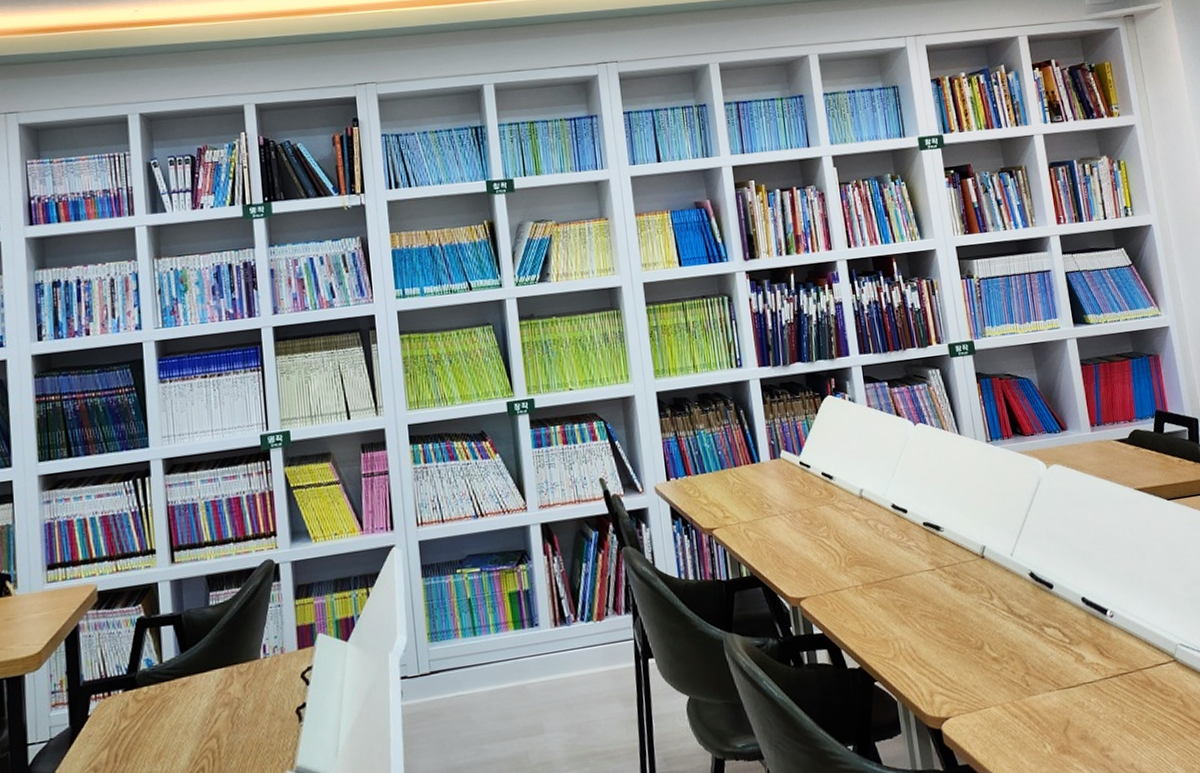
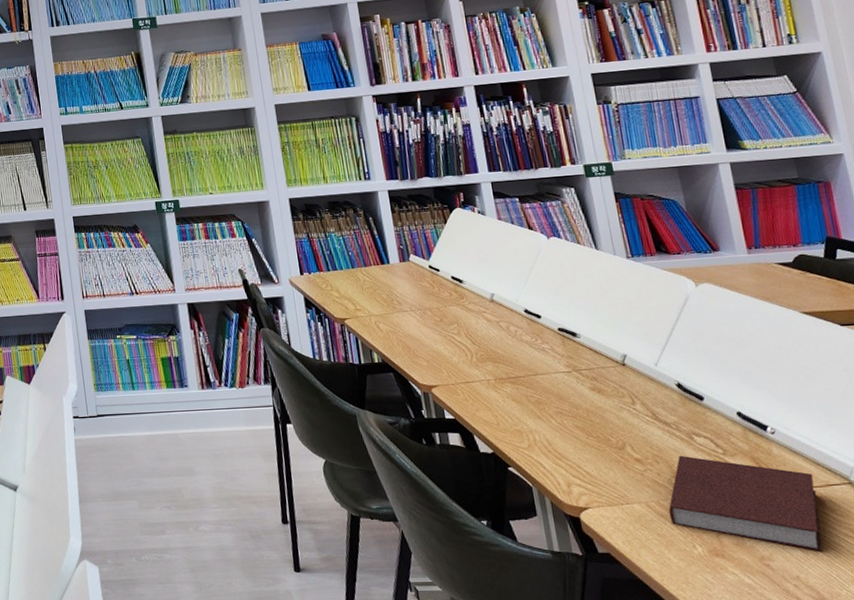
notebook: none [1022,649,1153,735] -> present [668,455,822,551]

